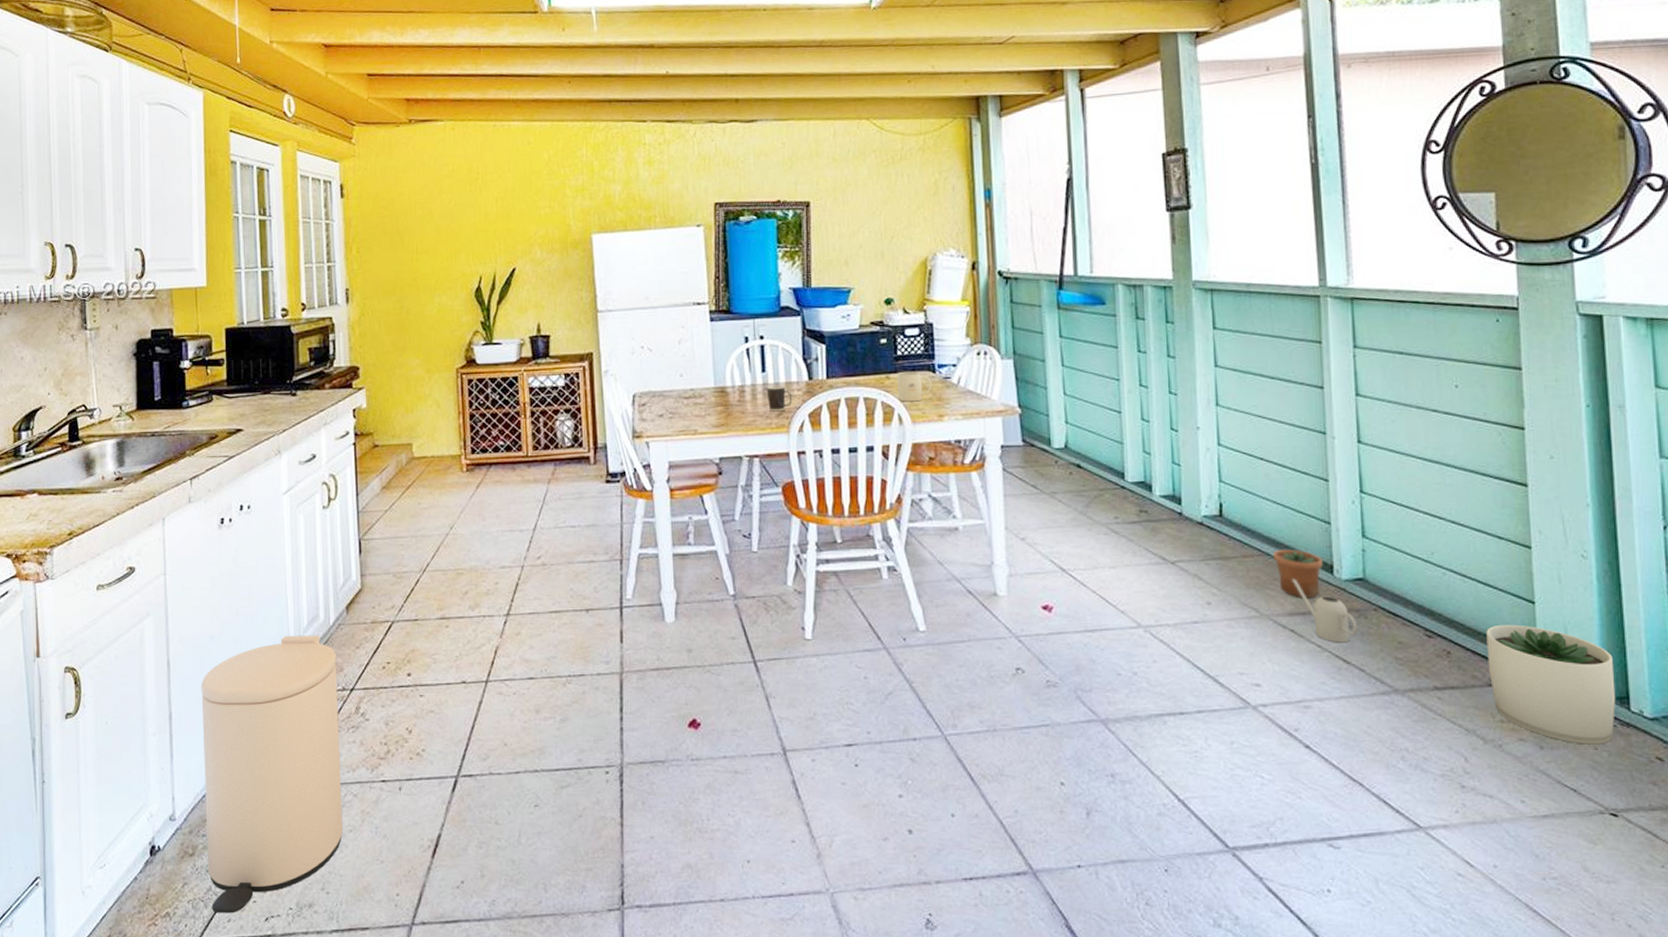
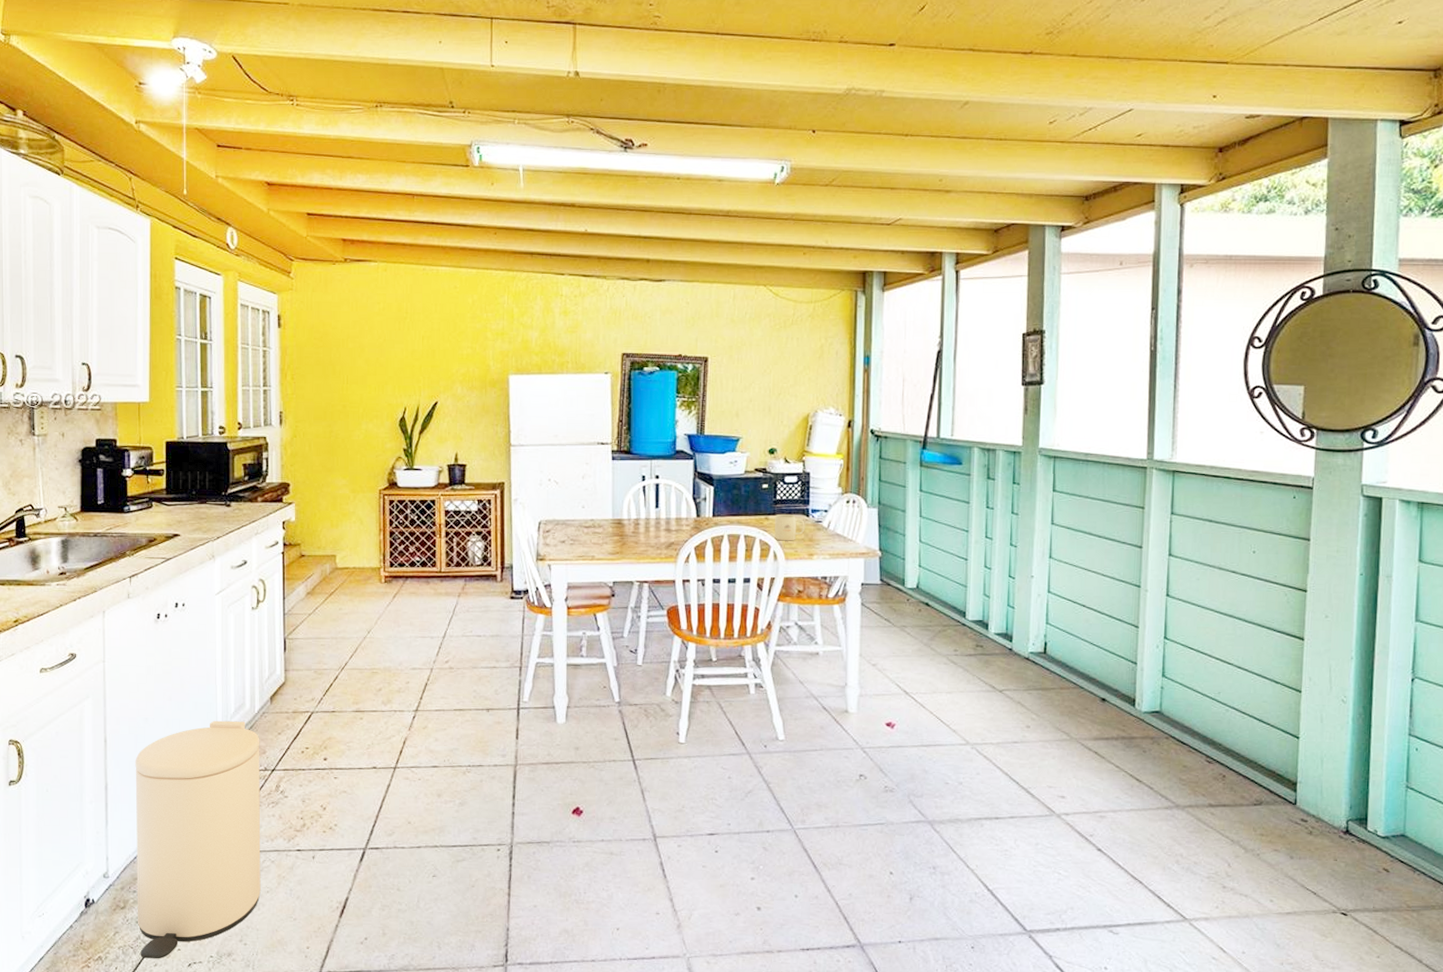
mug: present [766,386,793,412] -> none [658,521,681,544]
planter: present [1272,549,1323,598] -> none [1085,683,1128,726]
watering can: present [1292,578,1358,643] -> none [1100,709,1151,765]
planter: present [1486,624,1616,745] -> none [1255,755,1358,857]

